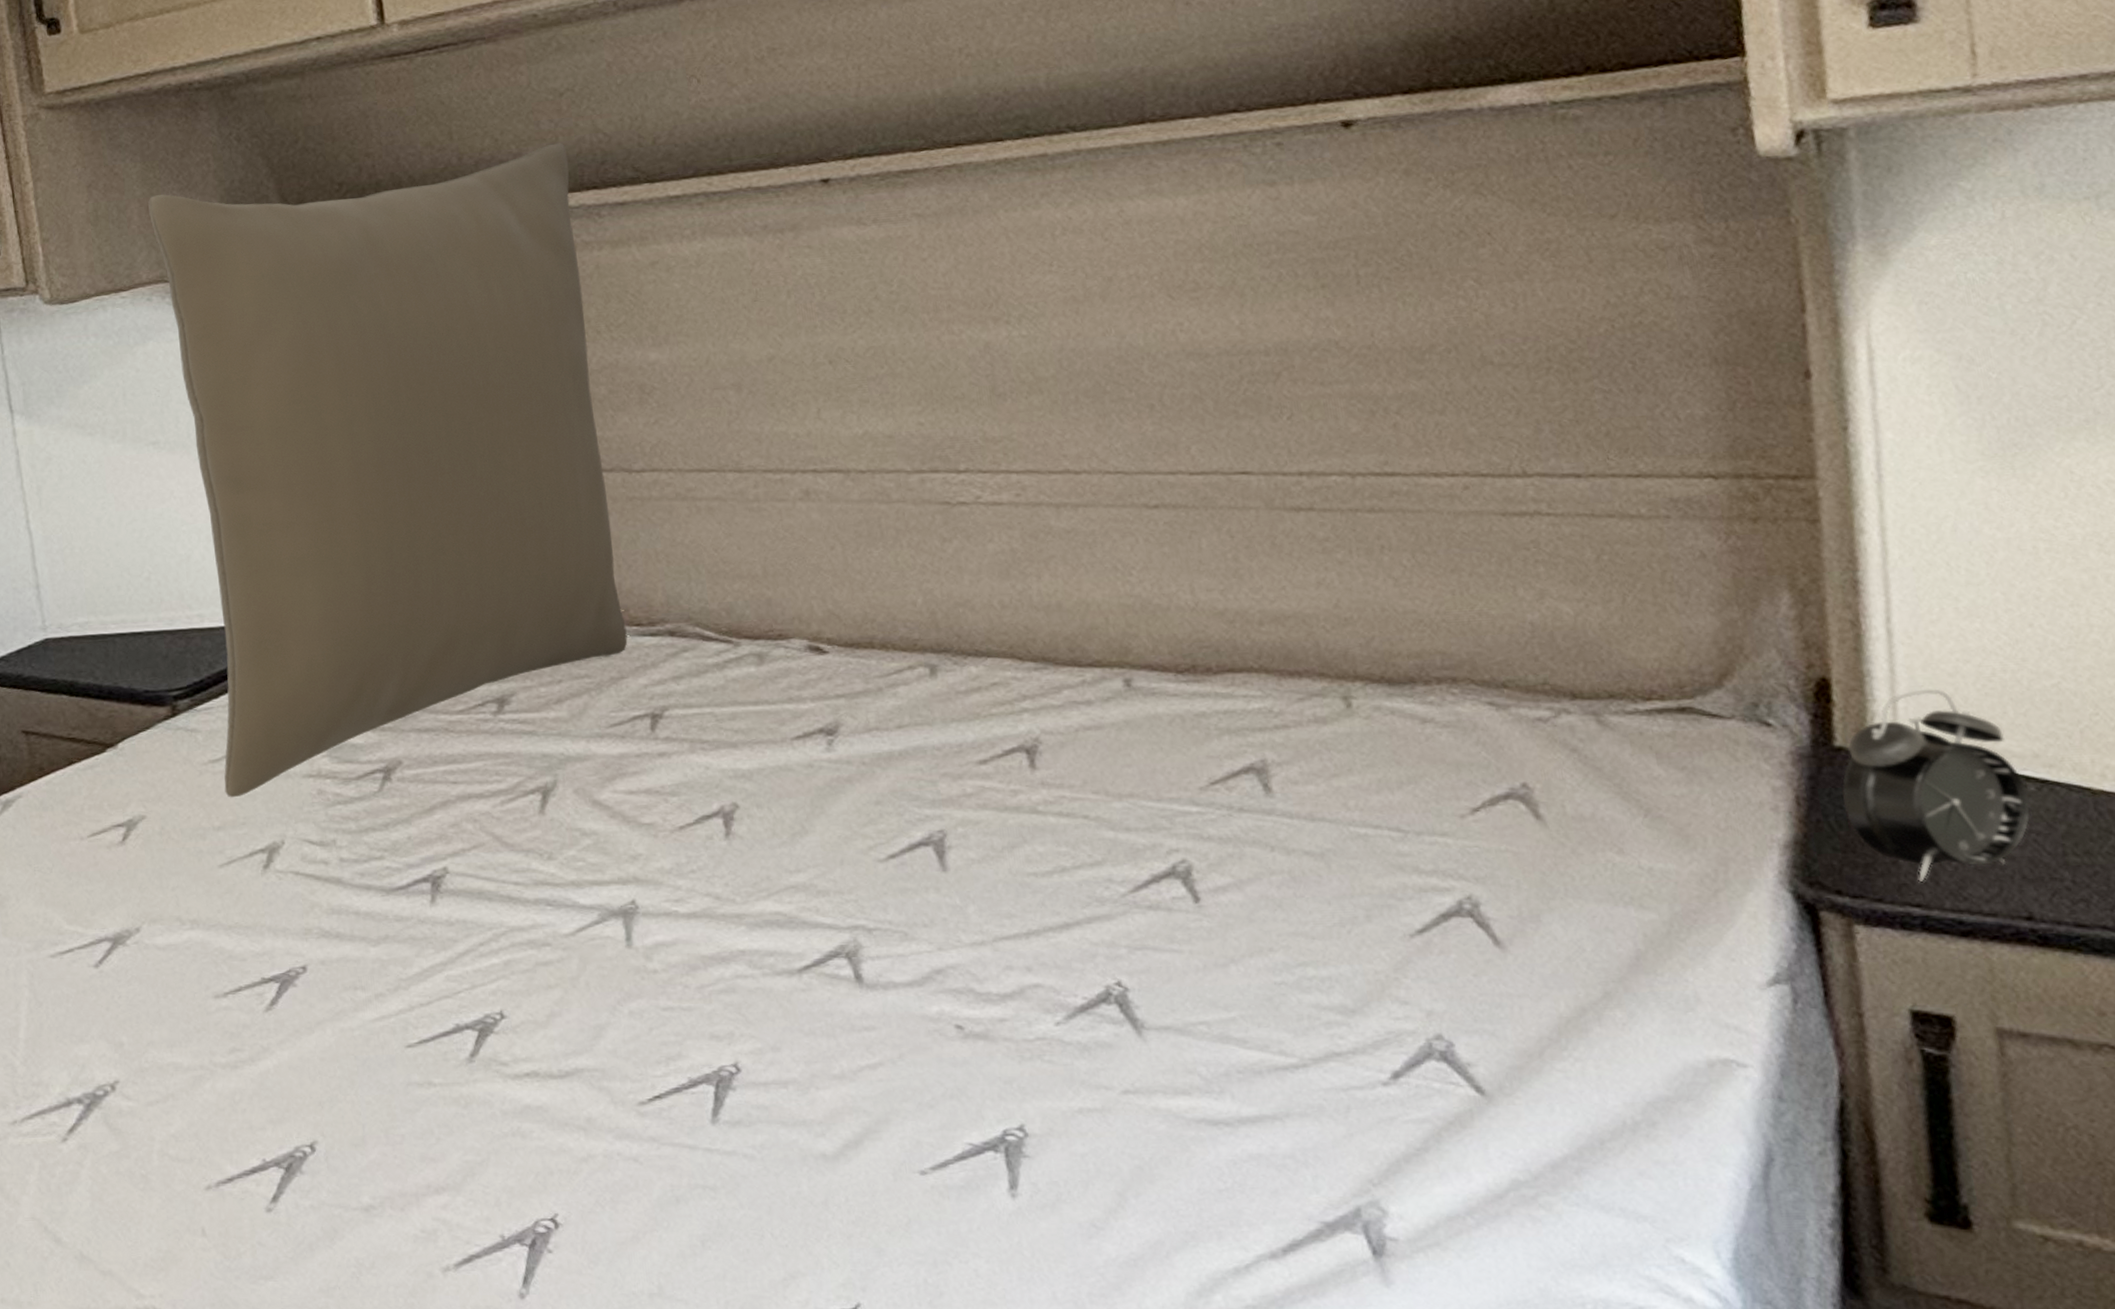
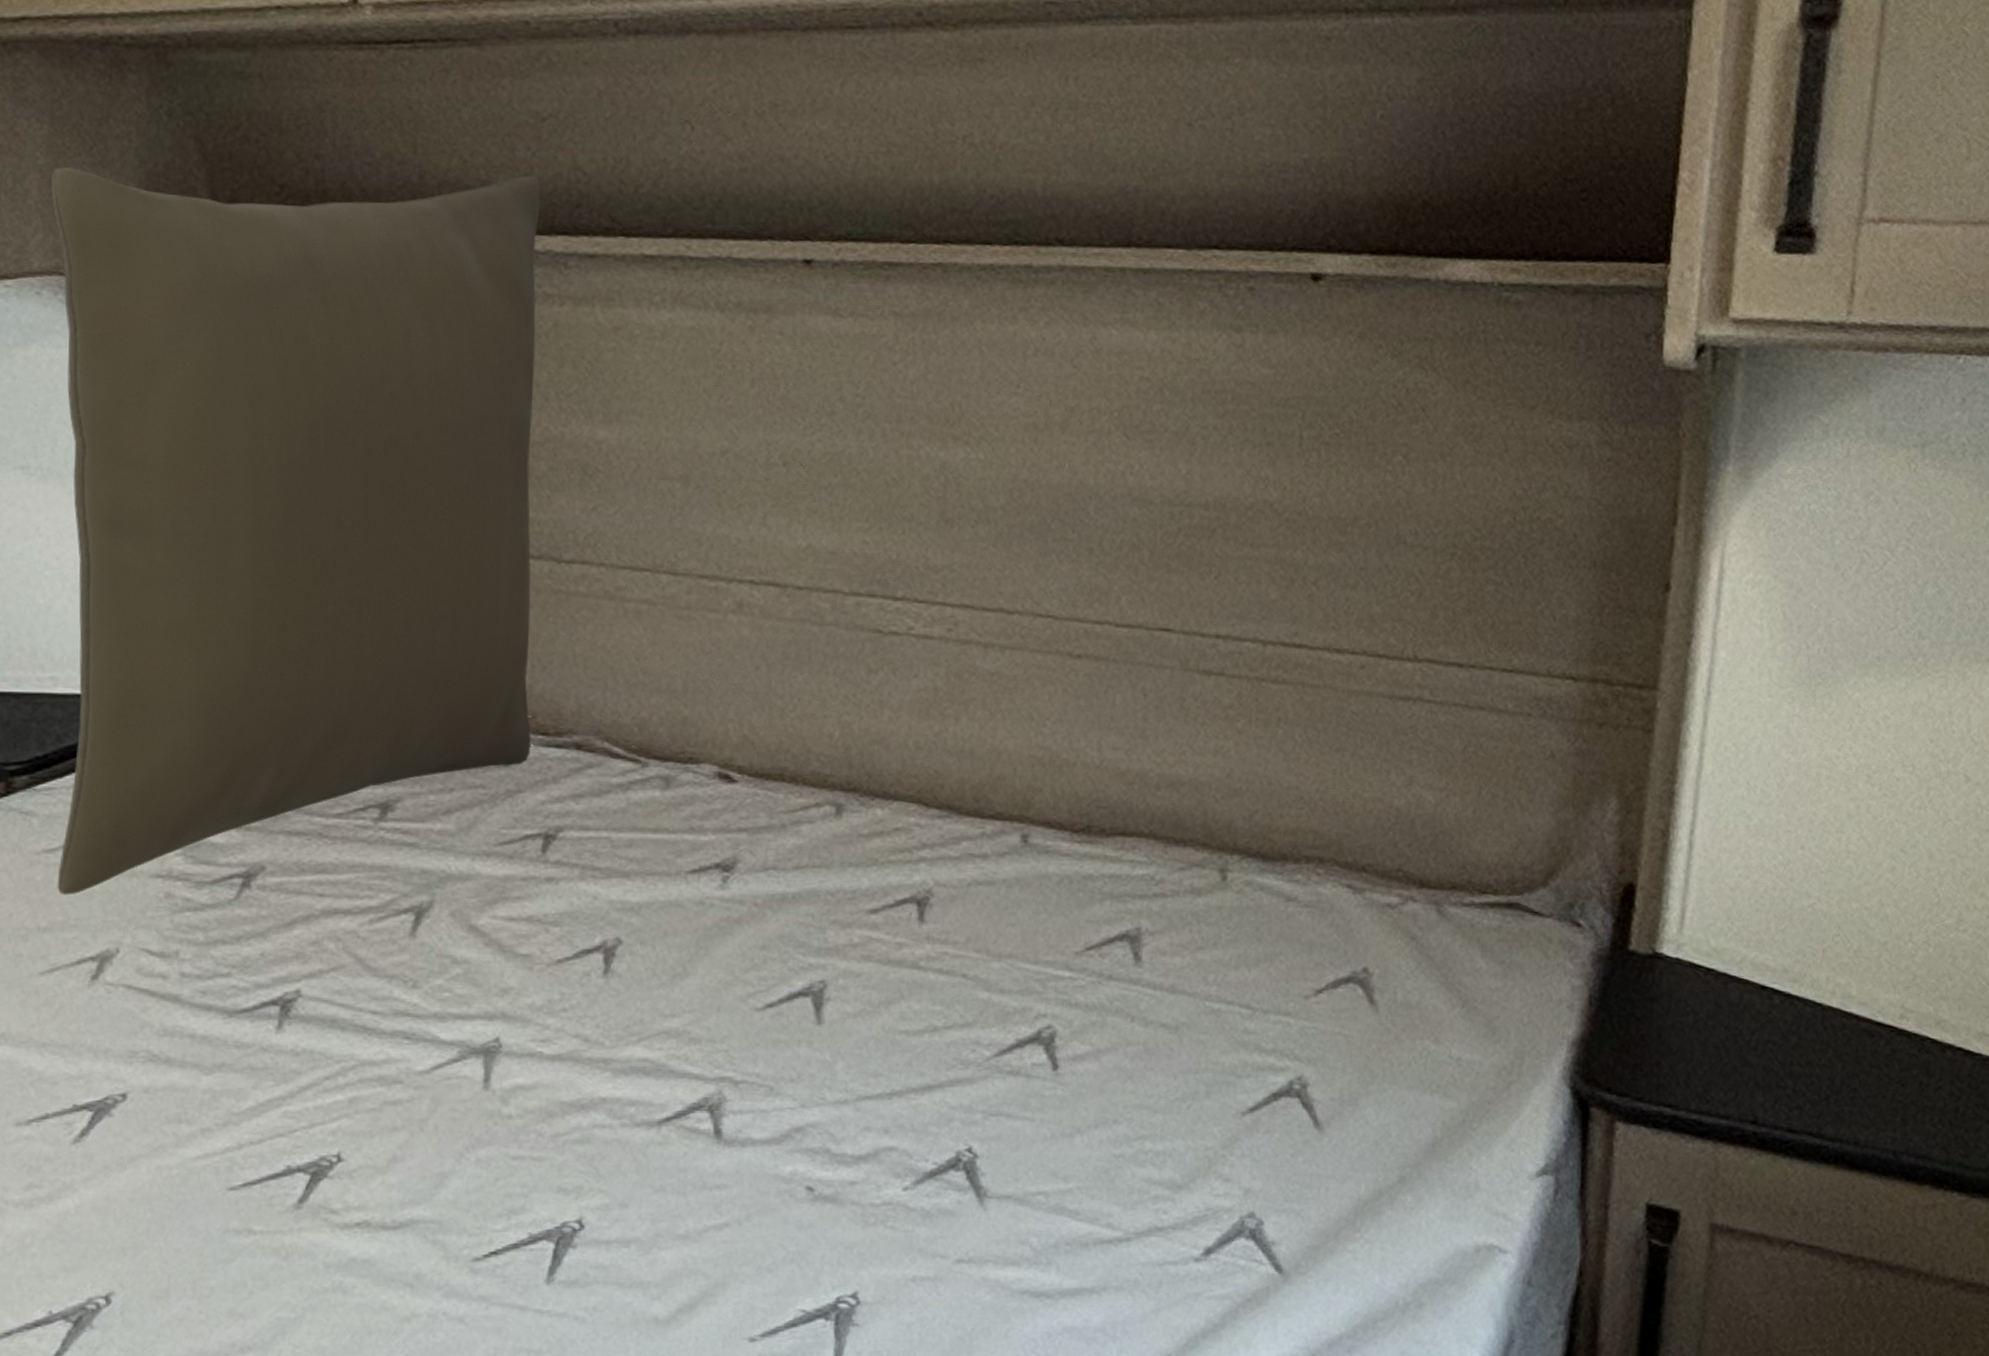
alarm clock: present [1842,689,2031,881] -> none [1627,901,1773,1083]

